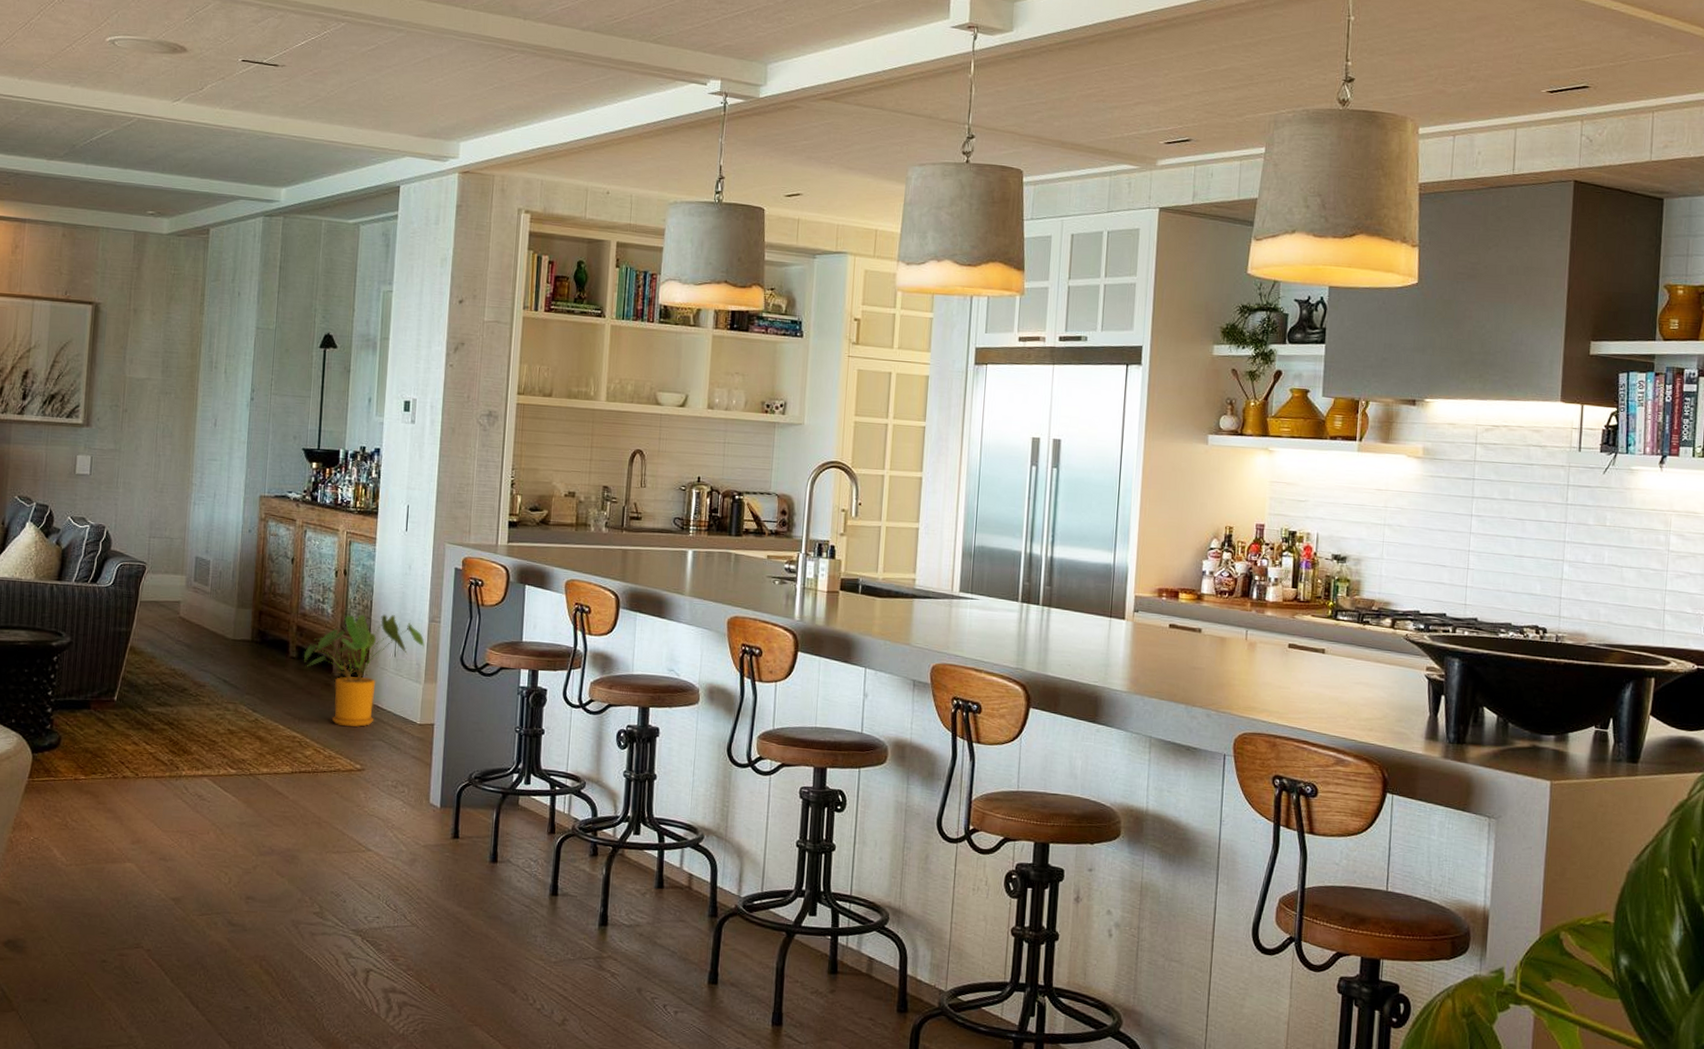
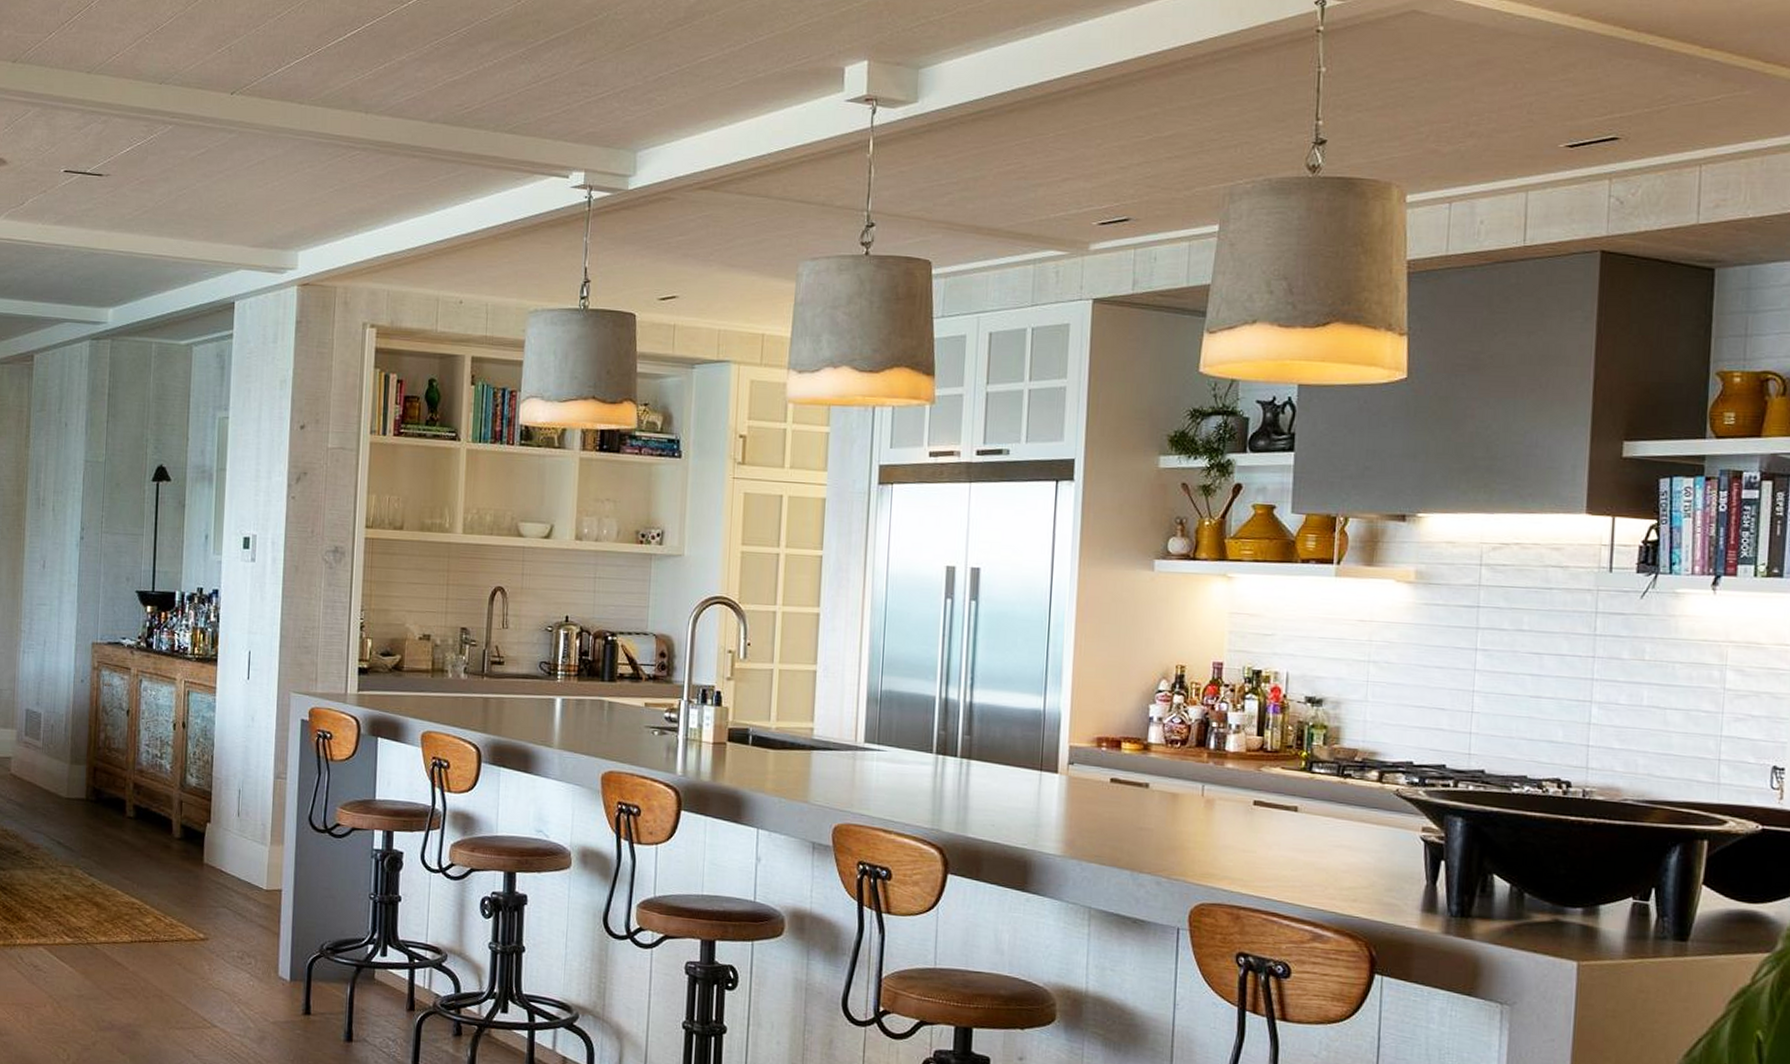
house plant: present [303,614,425,728] -> none [141,770,270,894]

